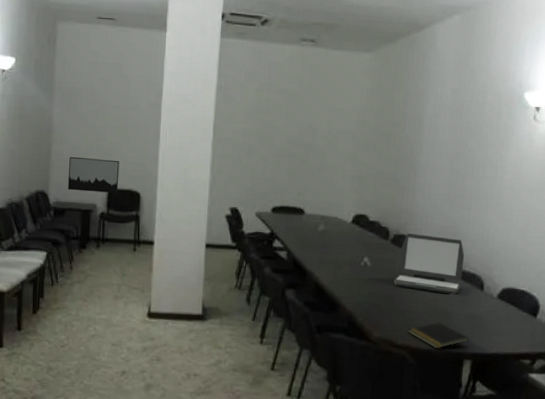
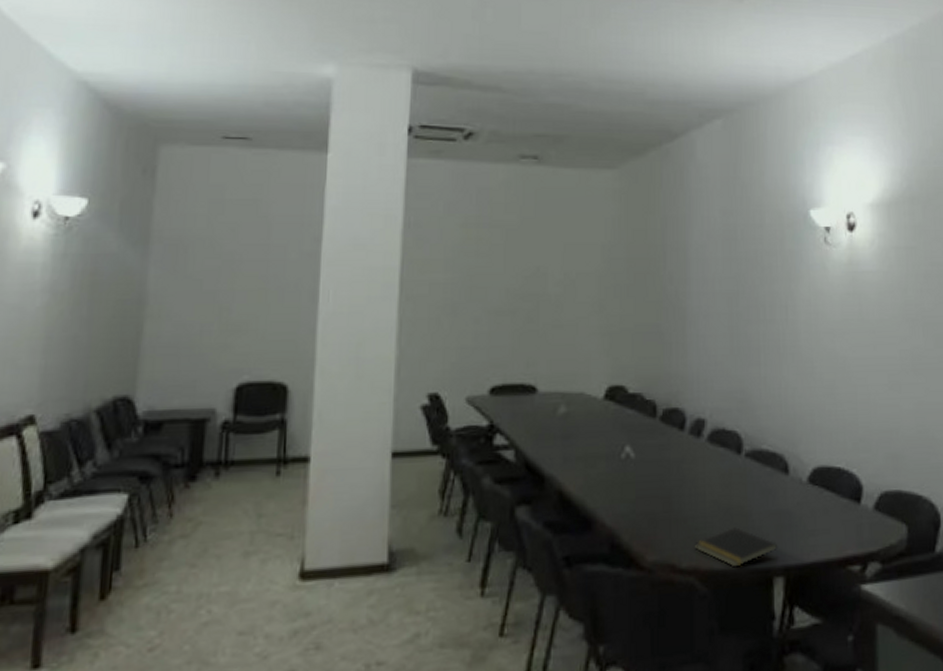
wall art: present [67,156,120,193] -> none [168,338,255,391]
laptop: present [393,233,465,295] -> none [668,405,760,486]

